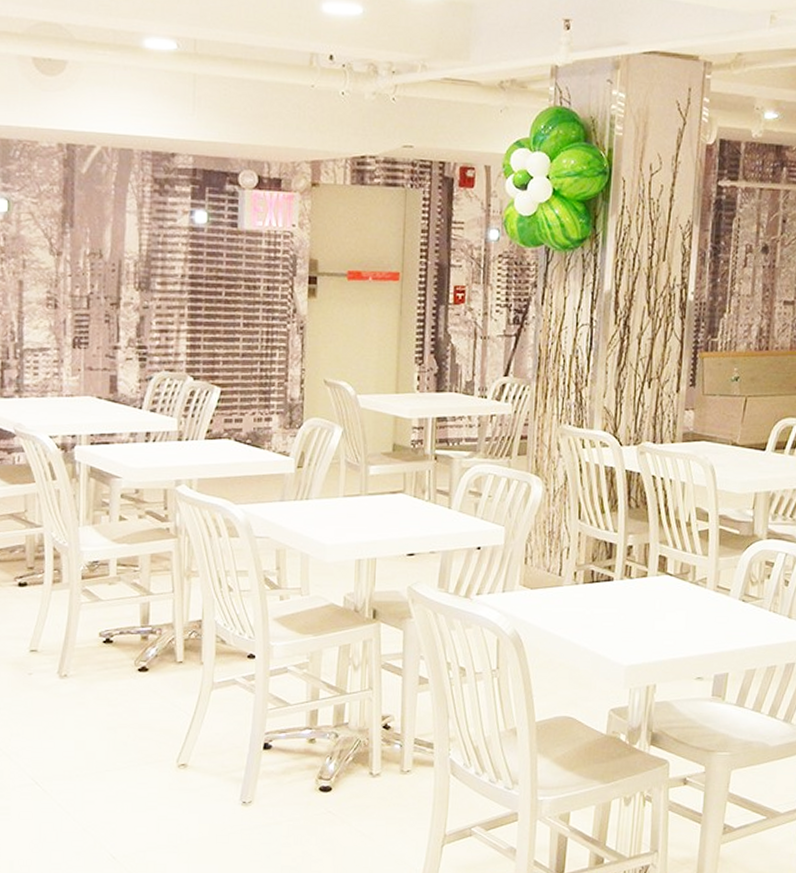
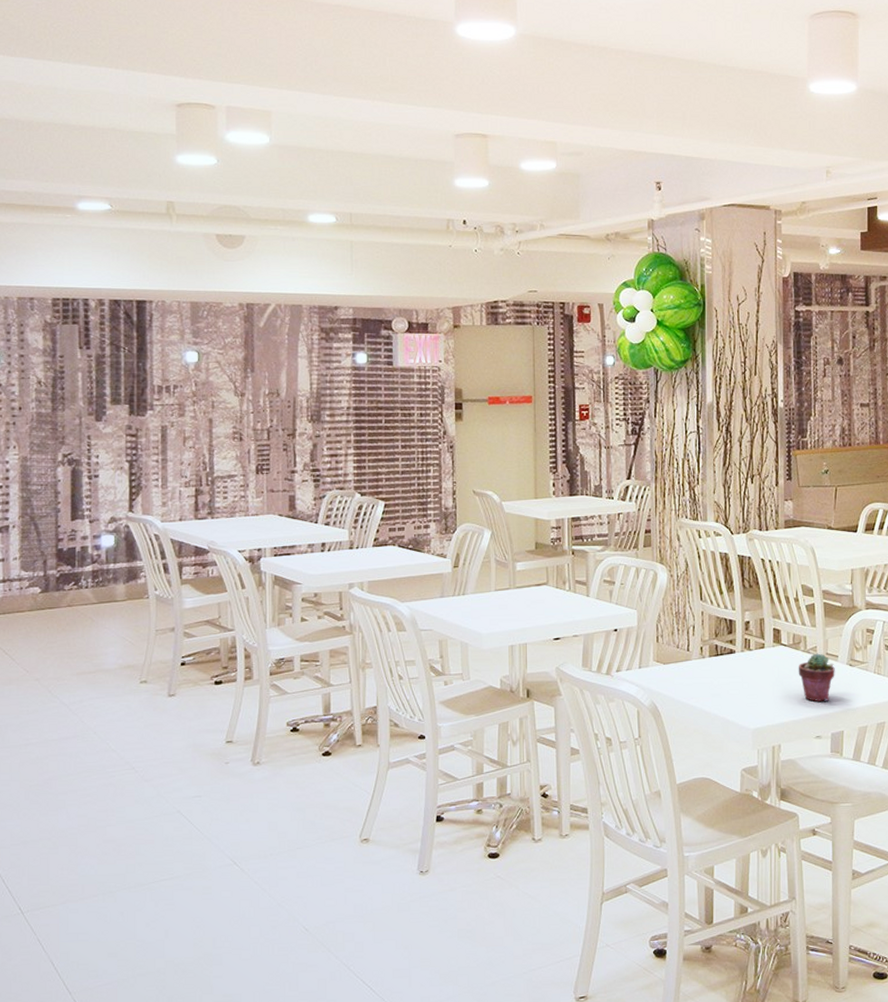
potted succulent: none [683,585,725,639] -> present [798,653,835,702]

